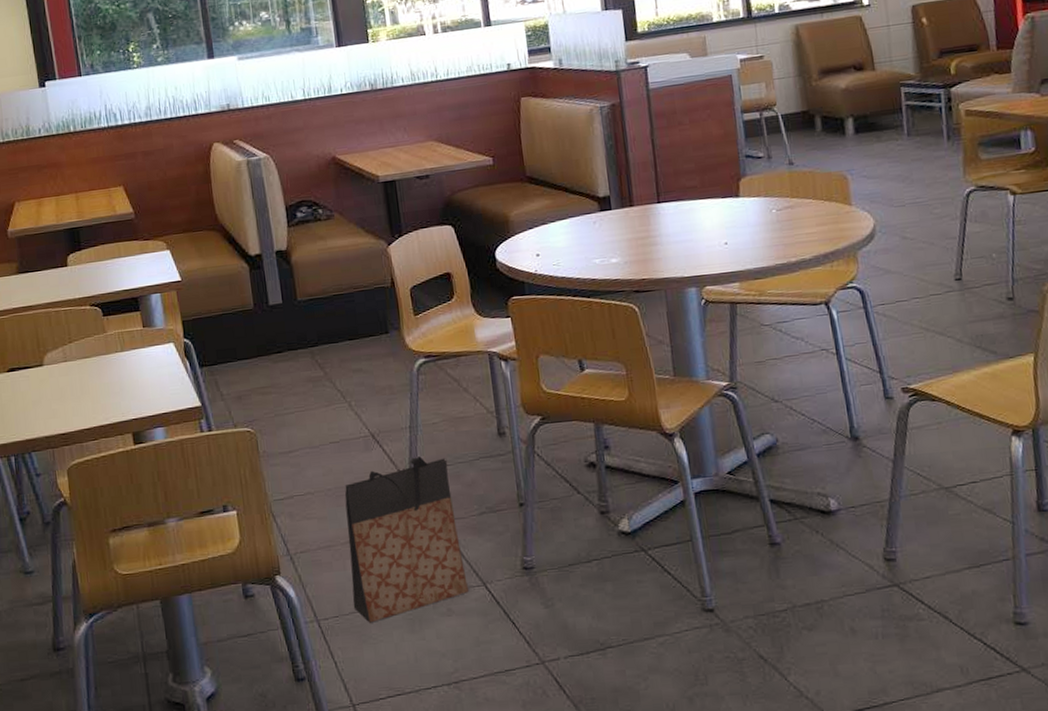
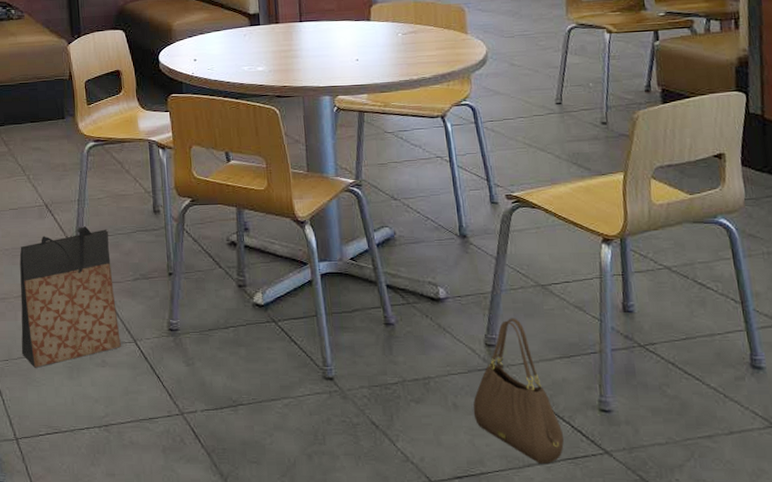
handbag: none [872,527,976,688] -> present [473,318,564,463]

